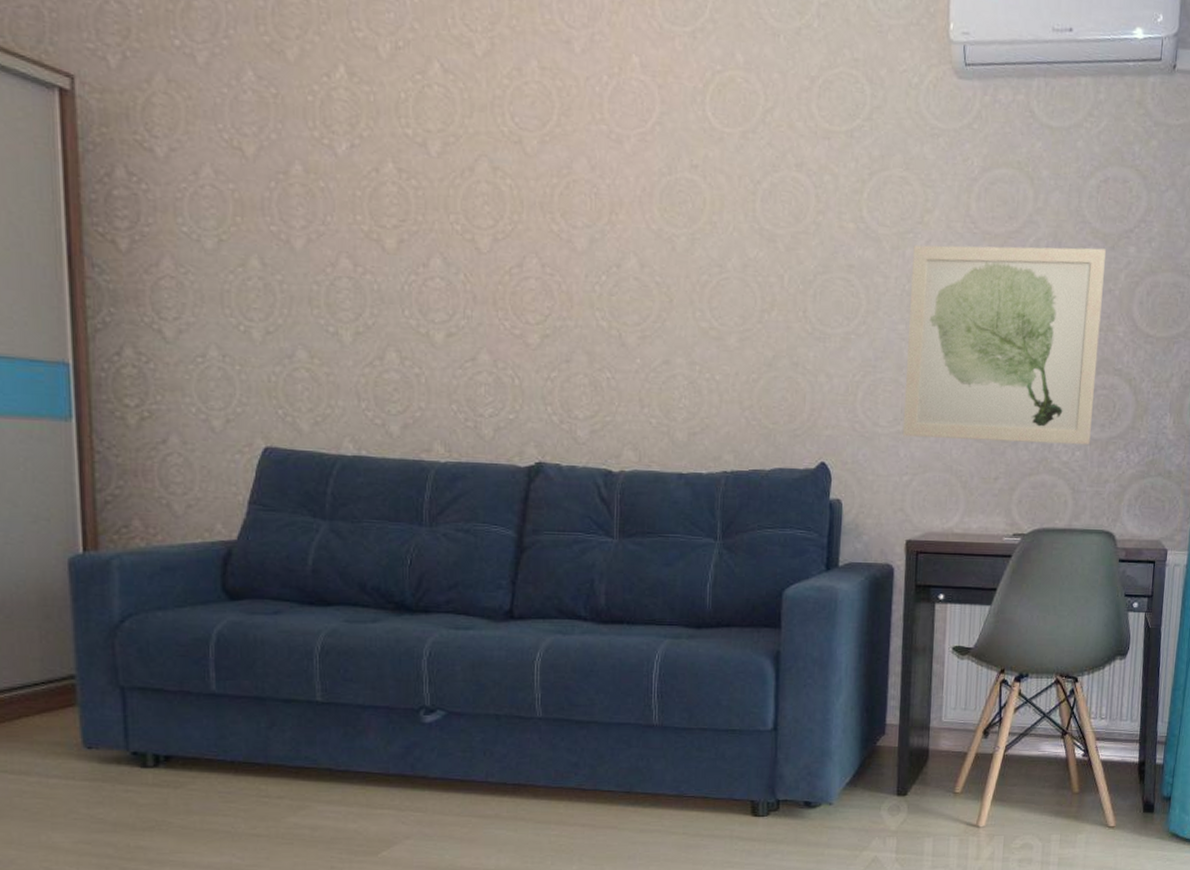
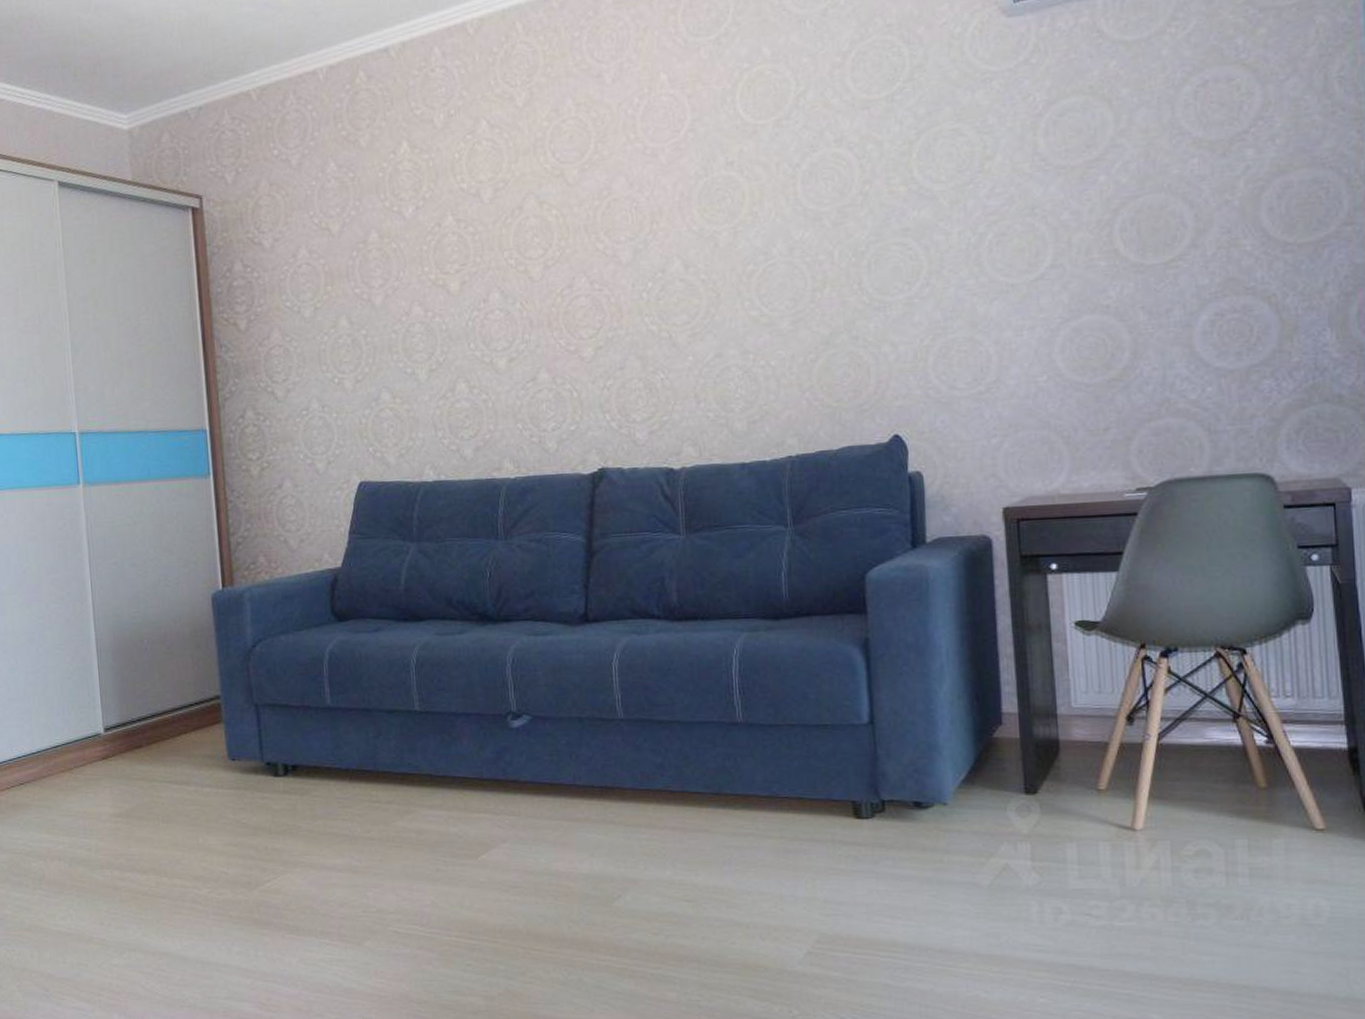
wall art: present [902,245,1107,445] -> none [975,157,1224,397]

